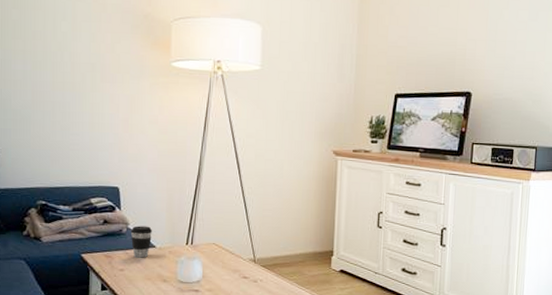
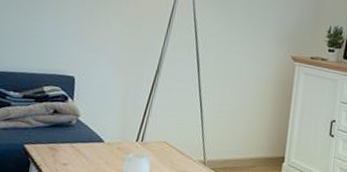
coffee cup: present [130,226,153,258] -> none [79,118,104,153]

